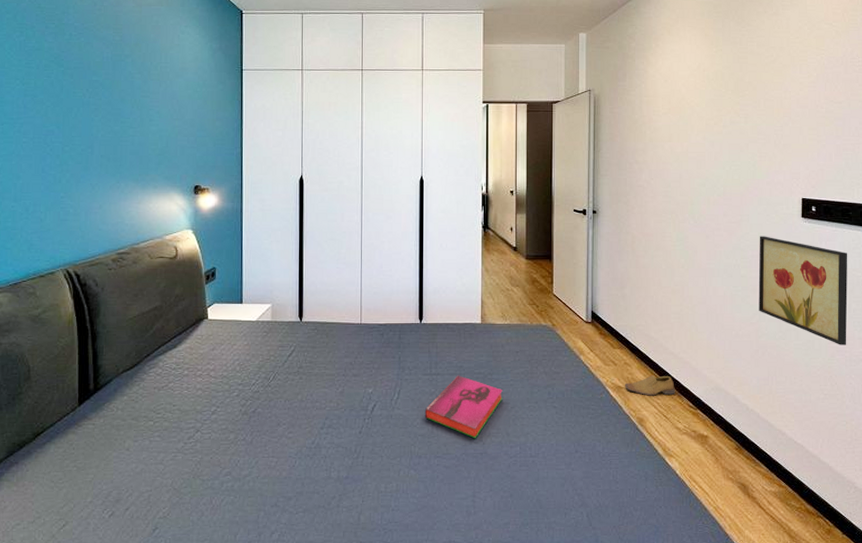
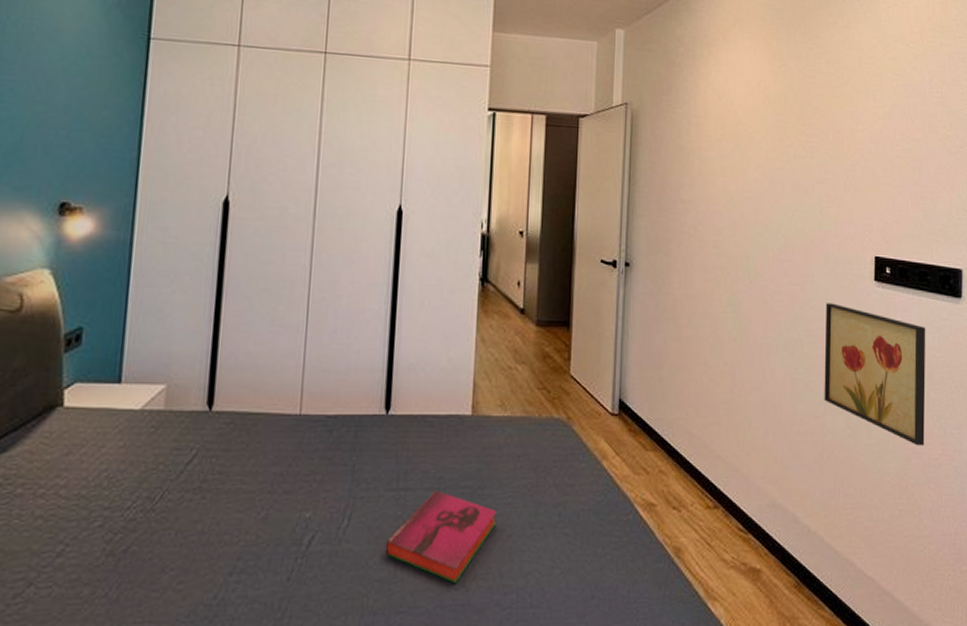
shoe: present [624,375,675,396] -> none [658,487,722,516]

